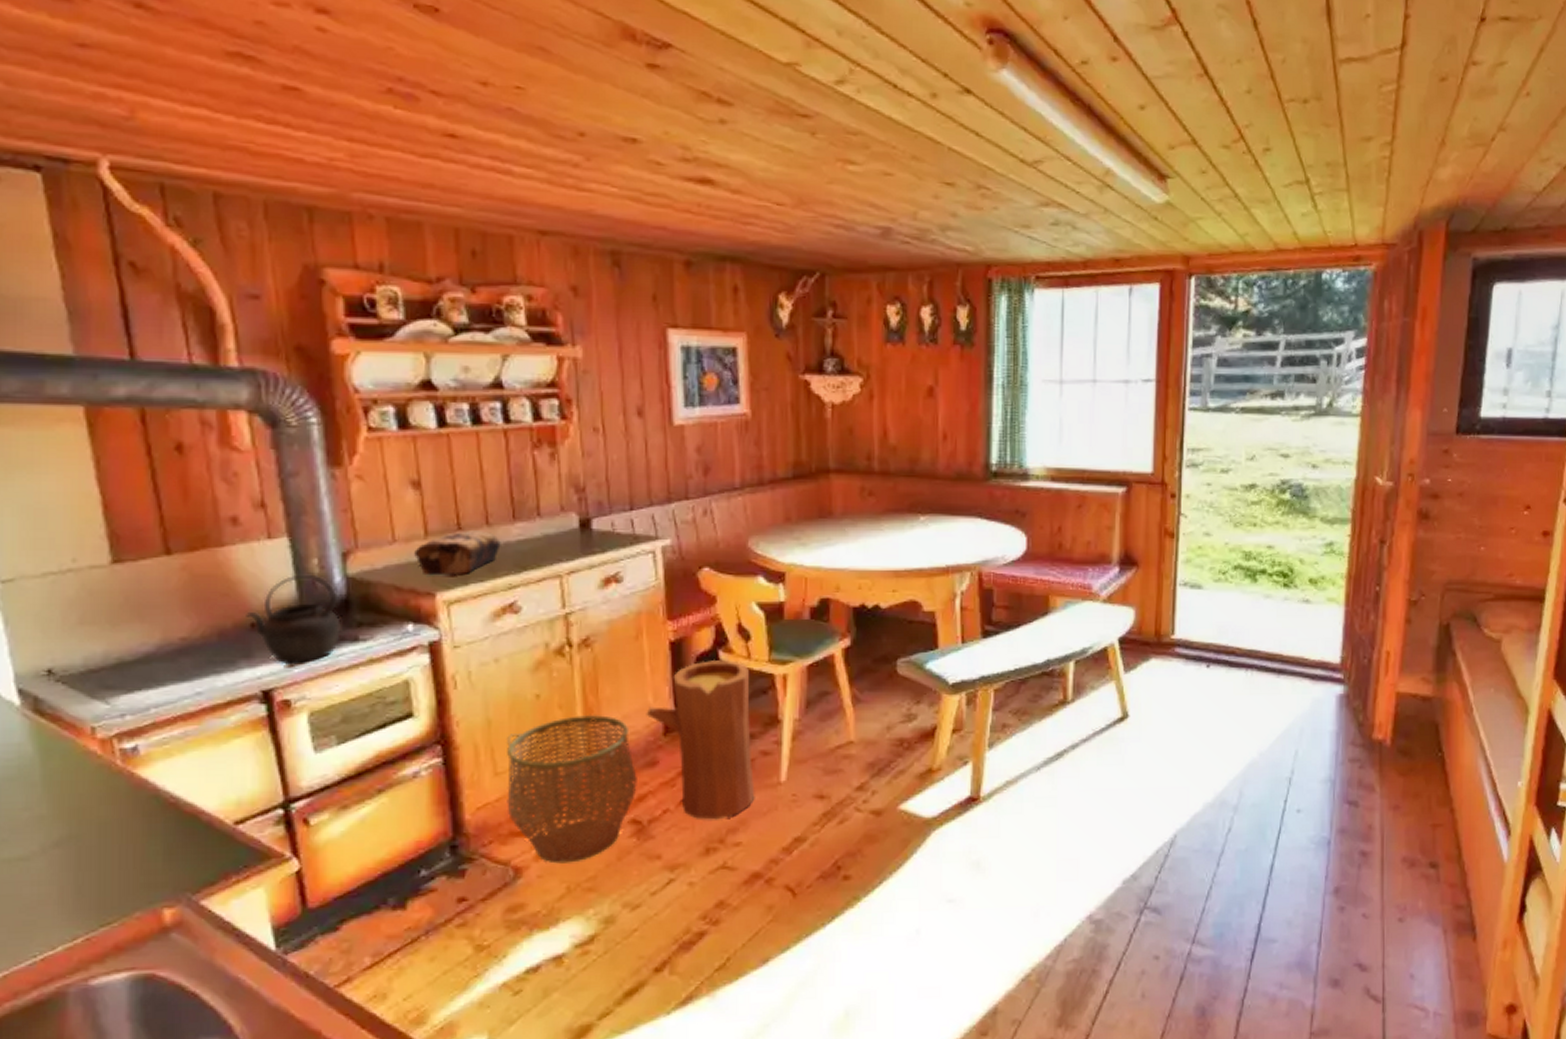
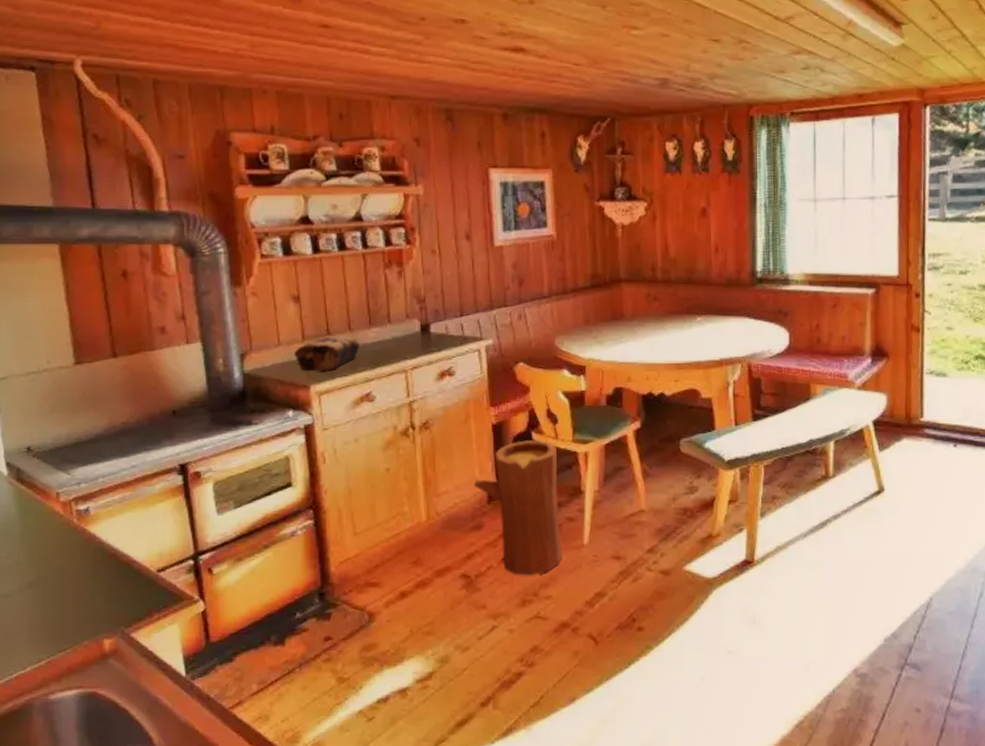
kettle: present [246,574,341,665] -> none [169,371,239,444]
basket: present [507,714,637,864] -> none [363,485,466,610]

